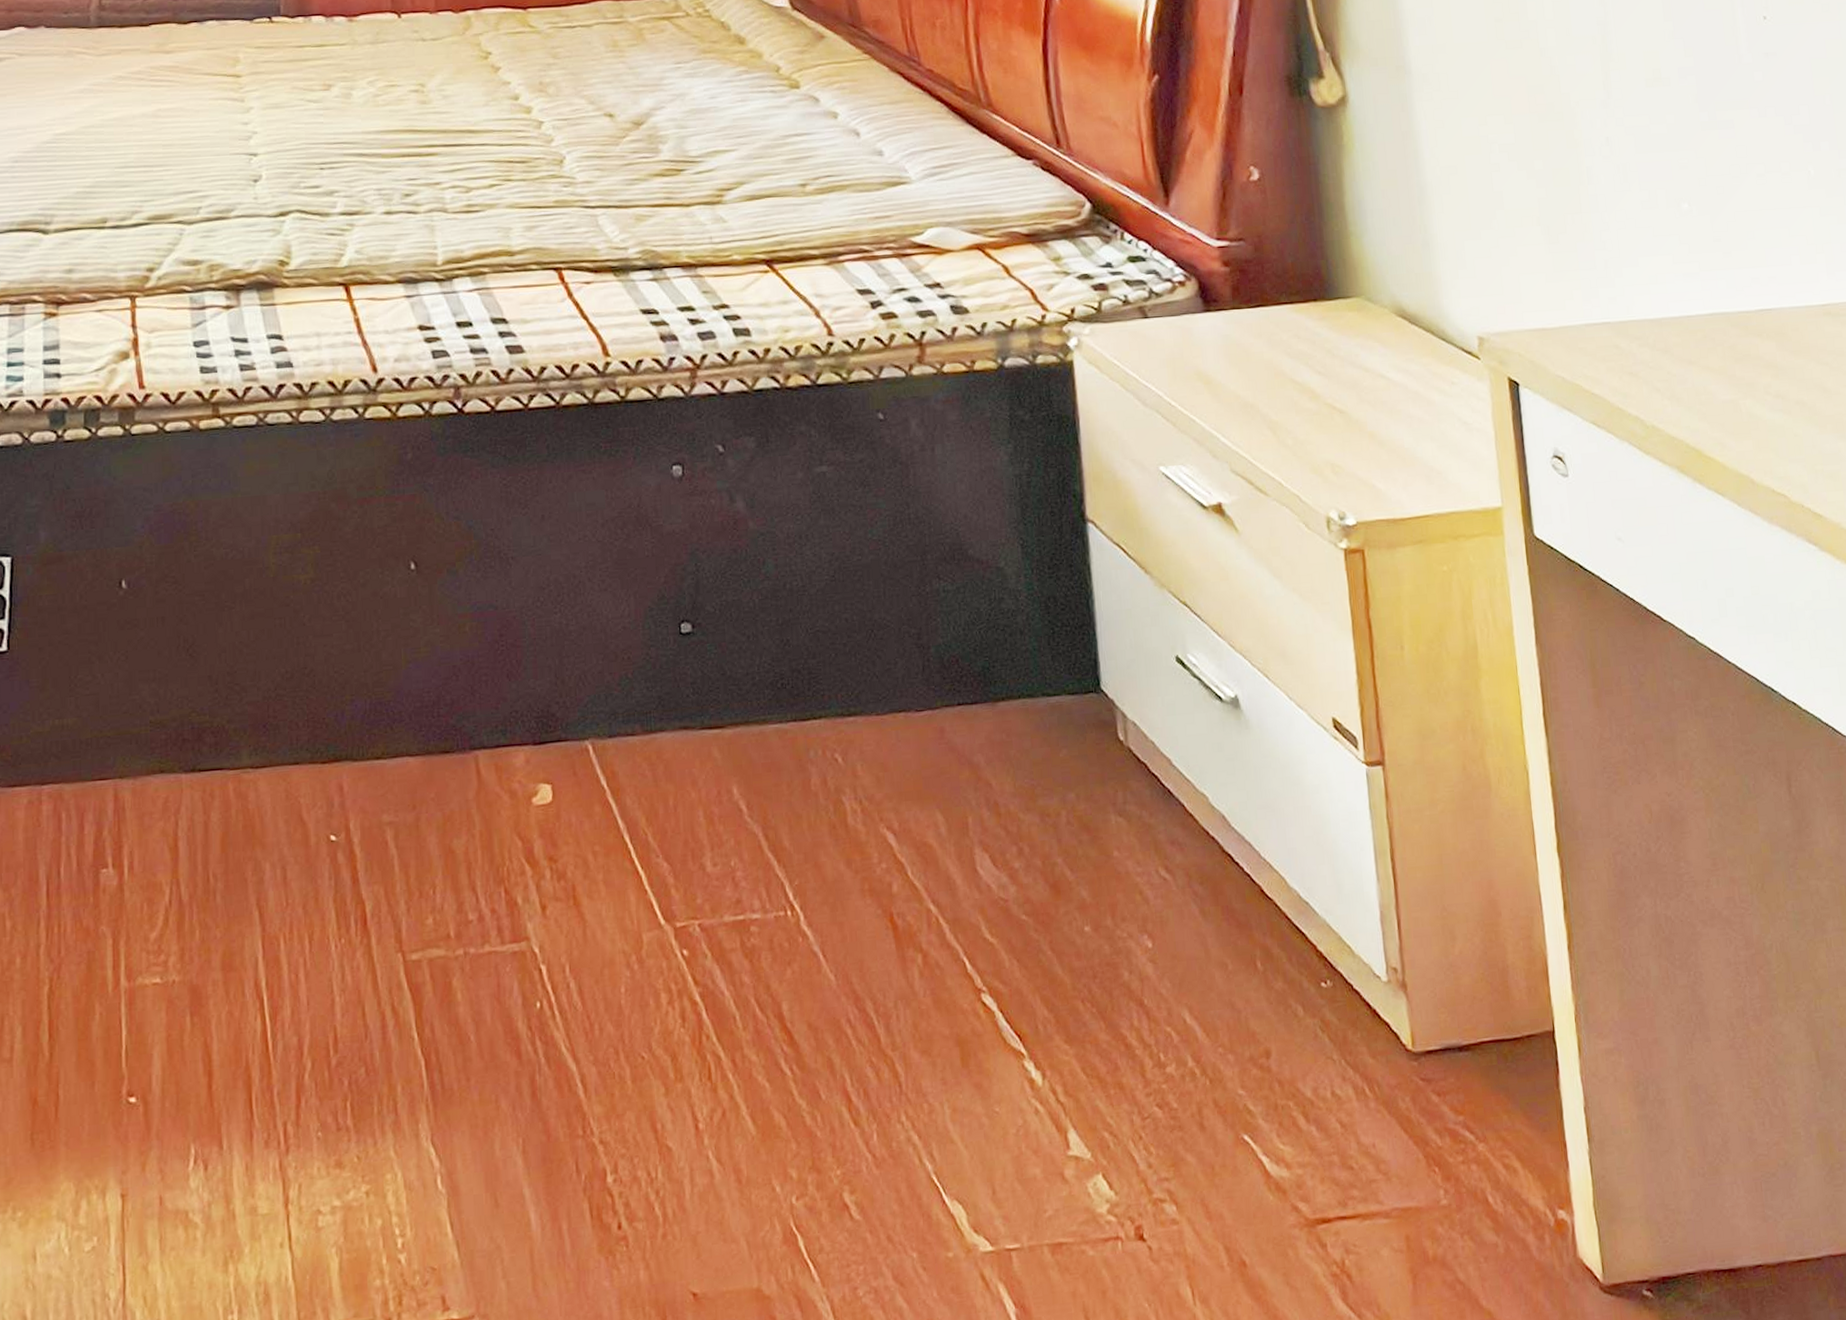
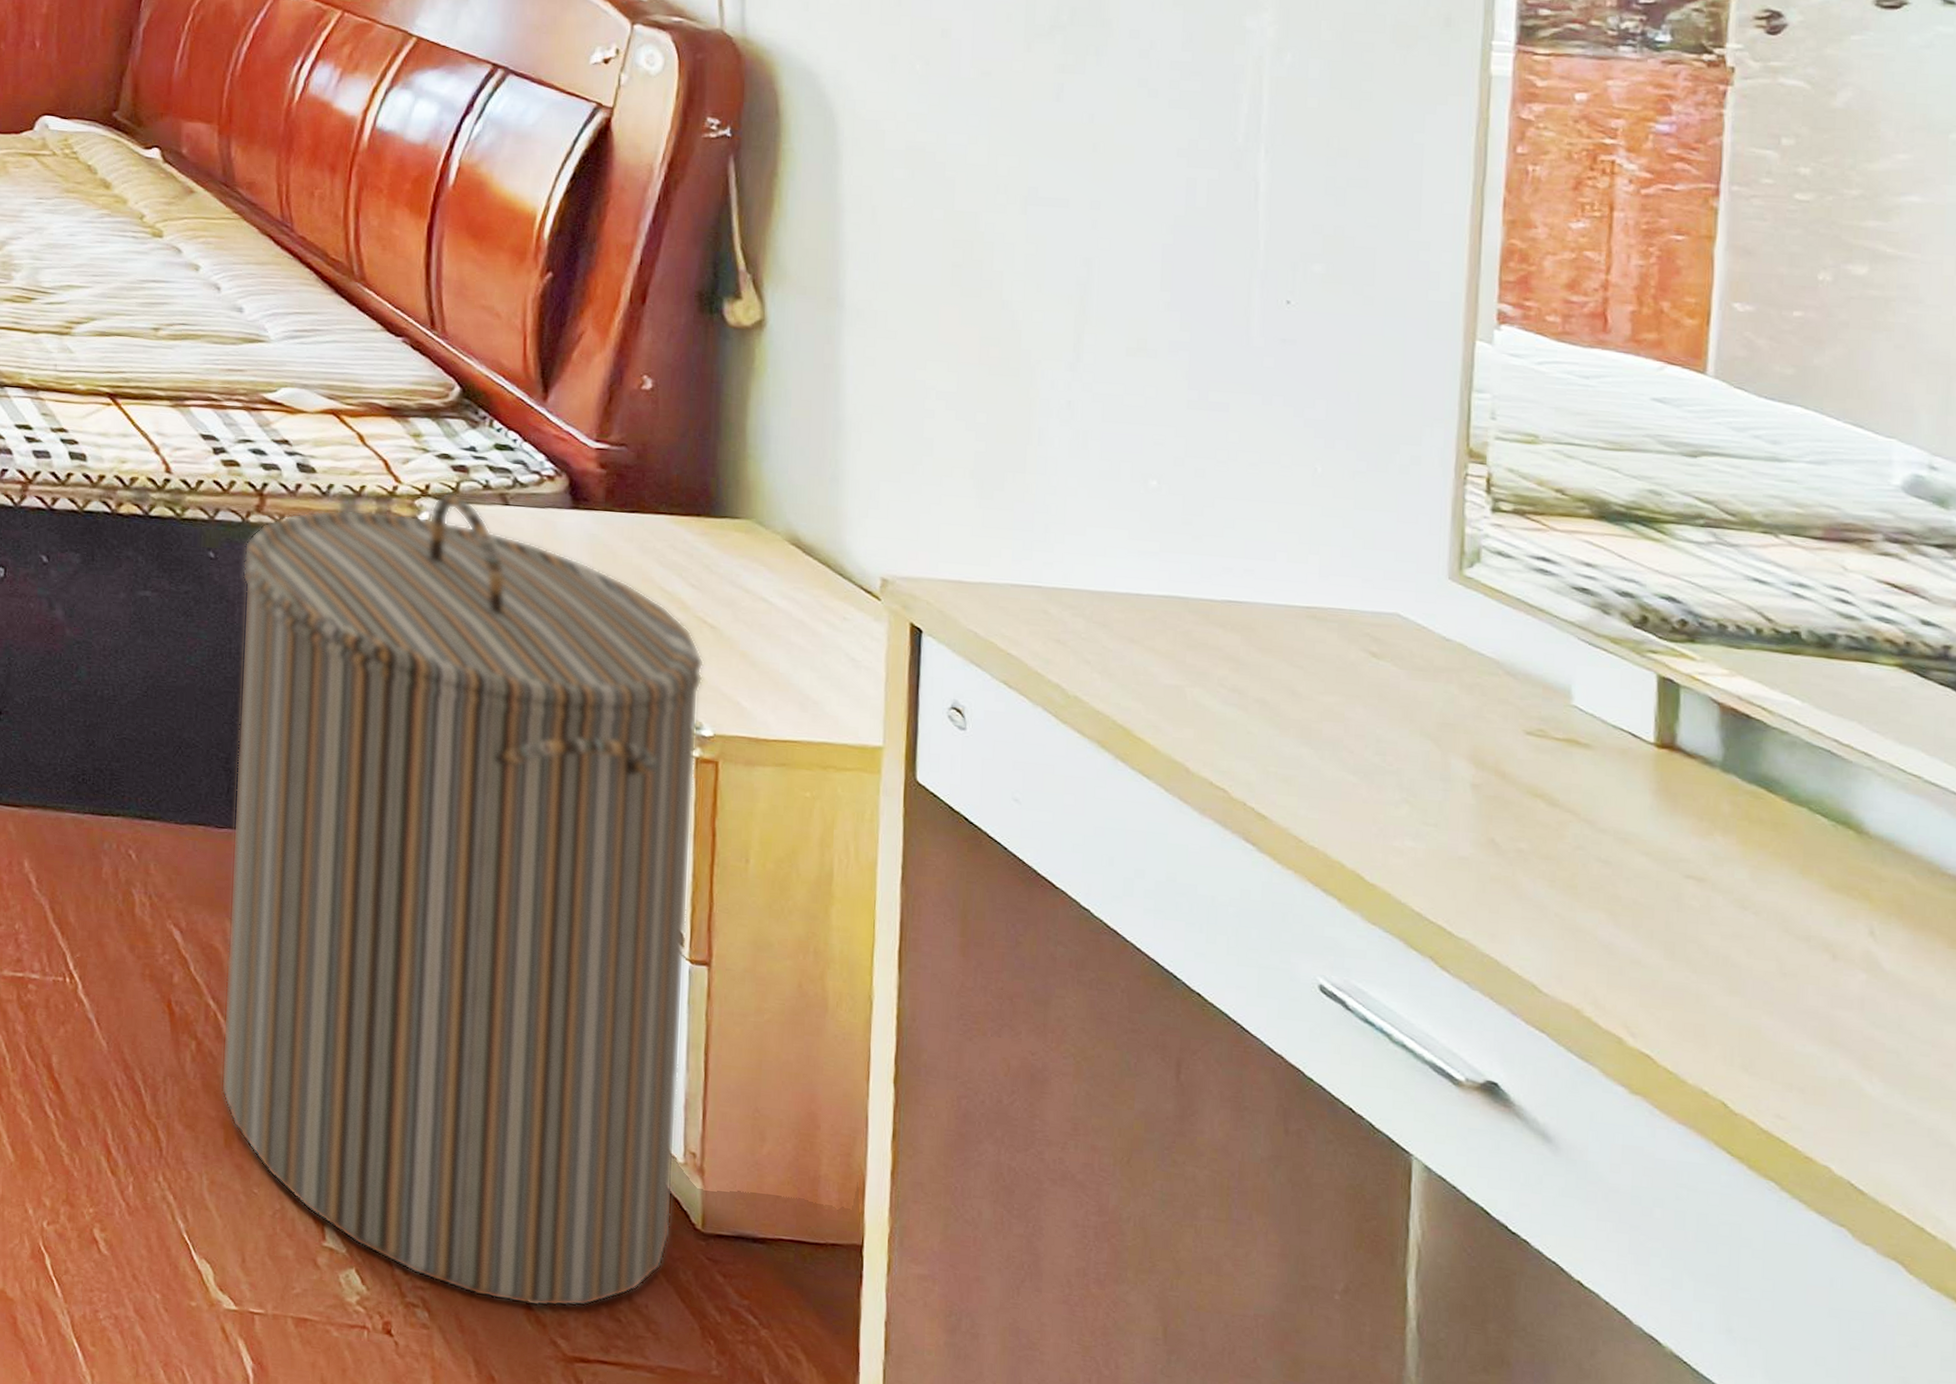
laundry hamper: none [911,313,1385,1175] -> present [220,492,705,1307]

